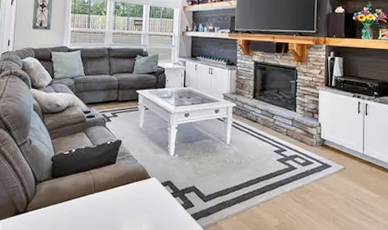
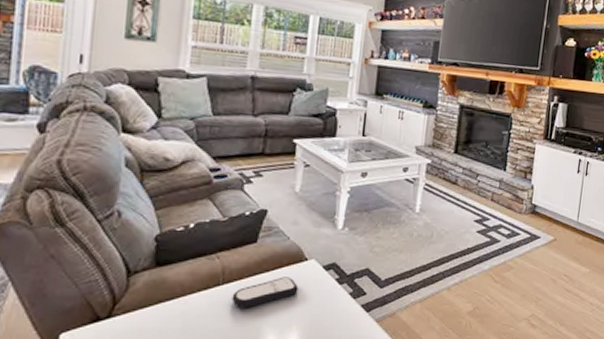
remote control: none [100,189,145,212] -> present [232,277,299,308]

